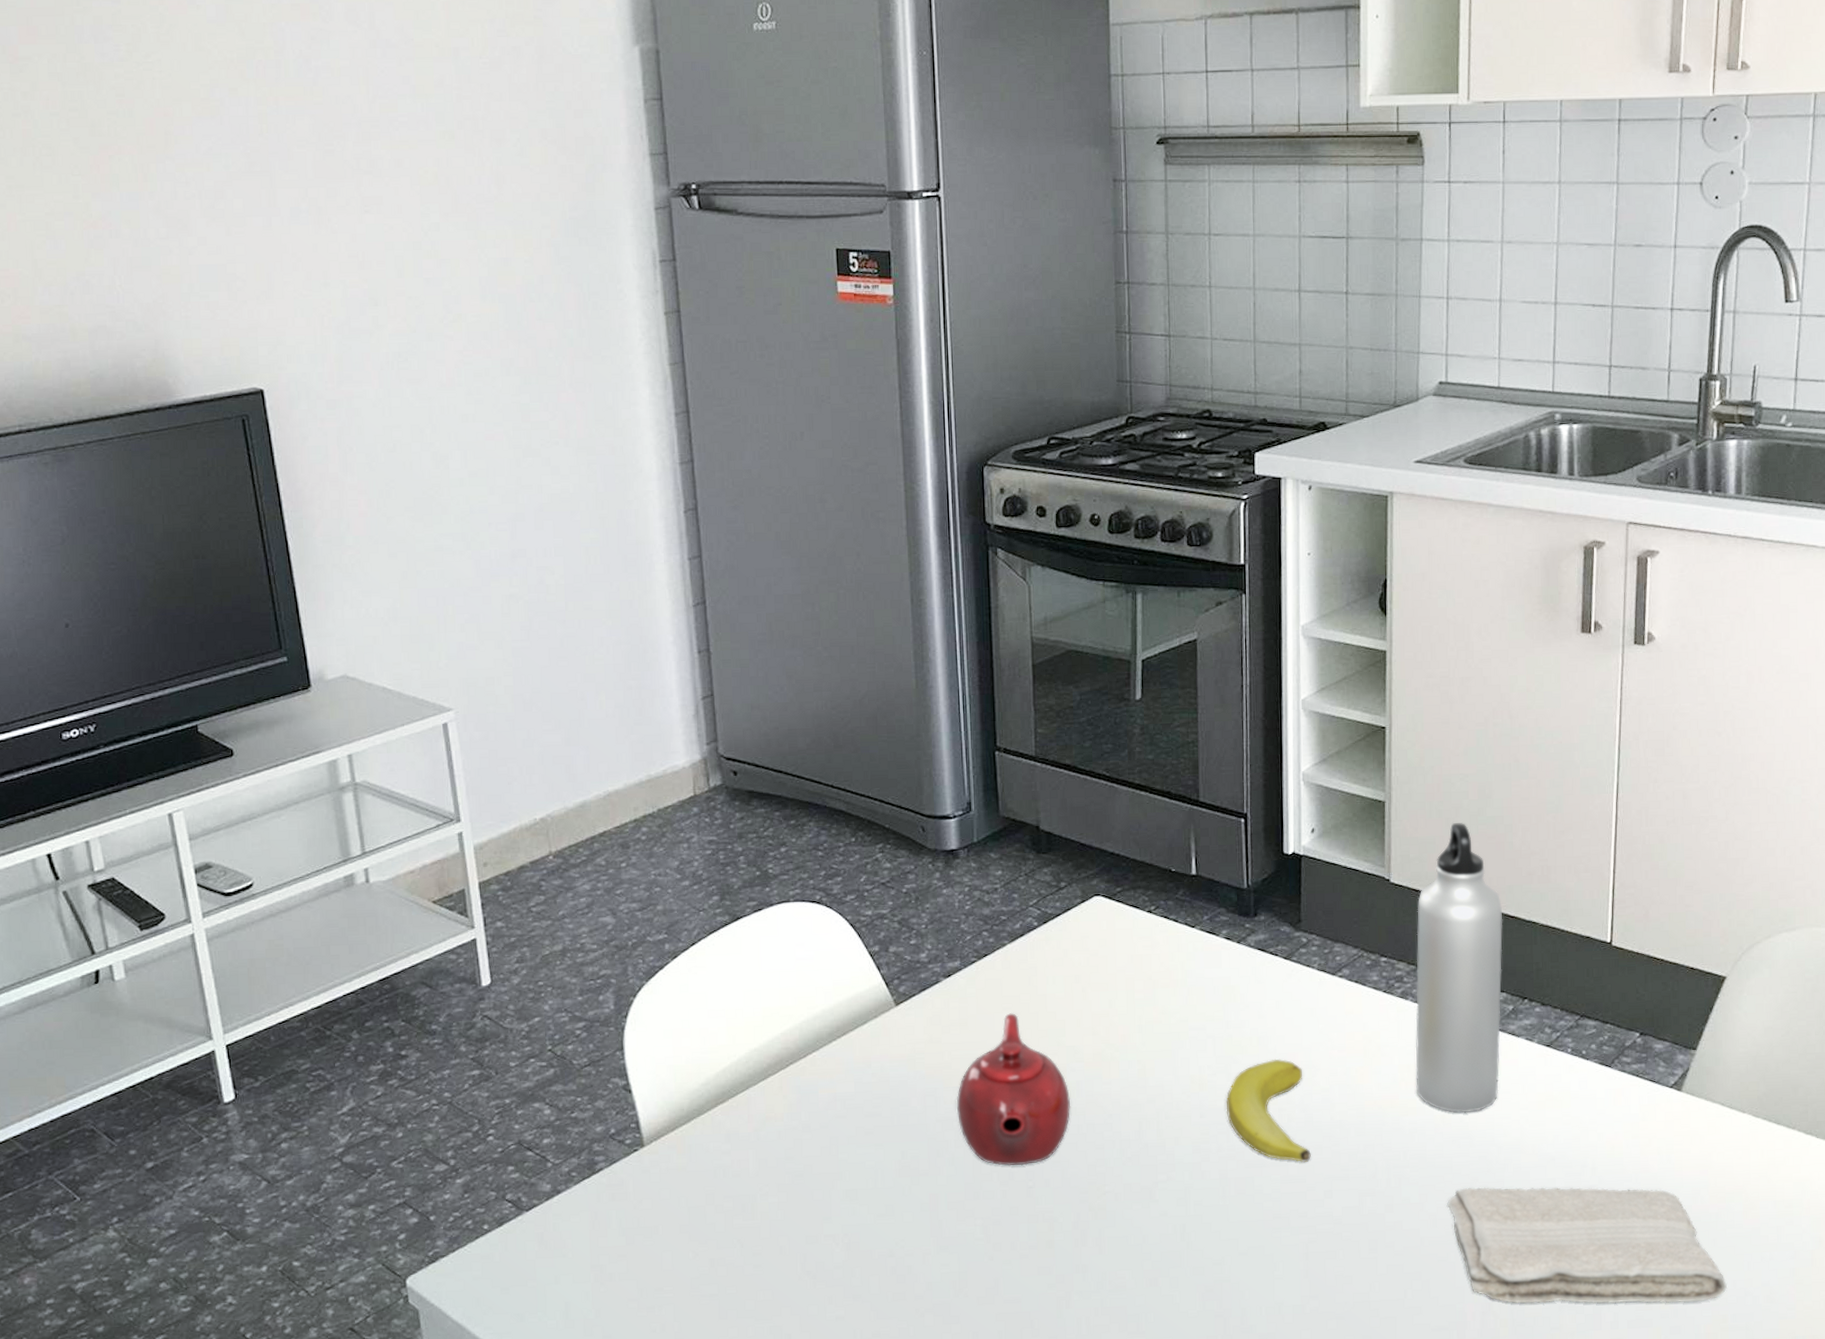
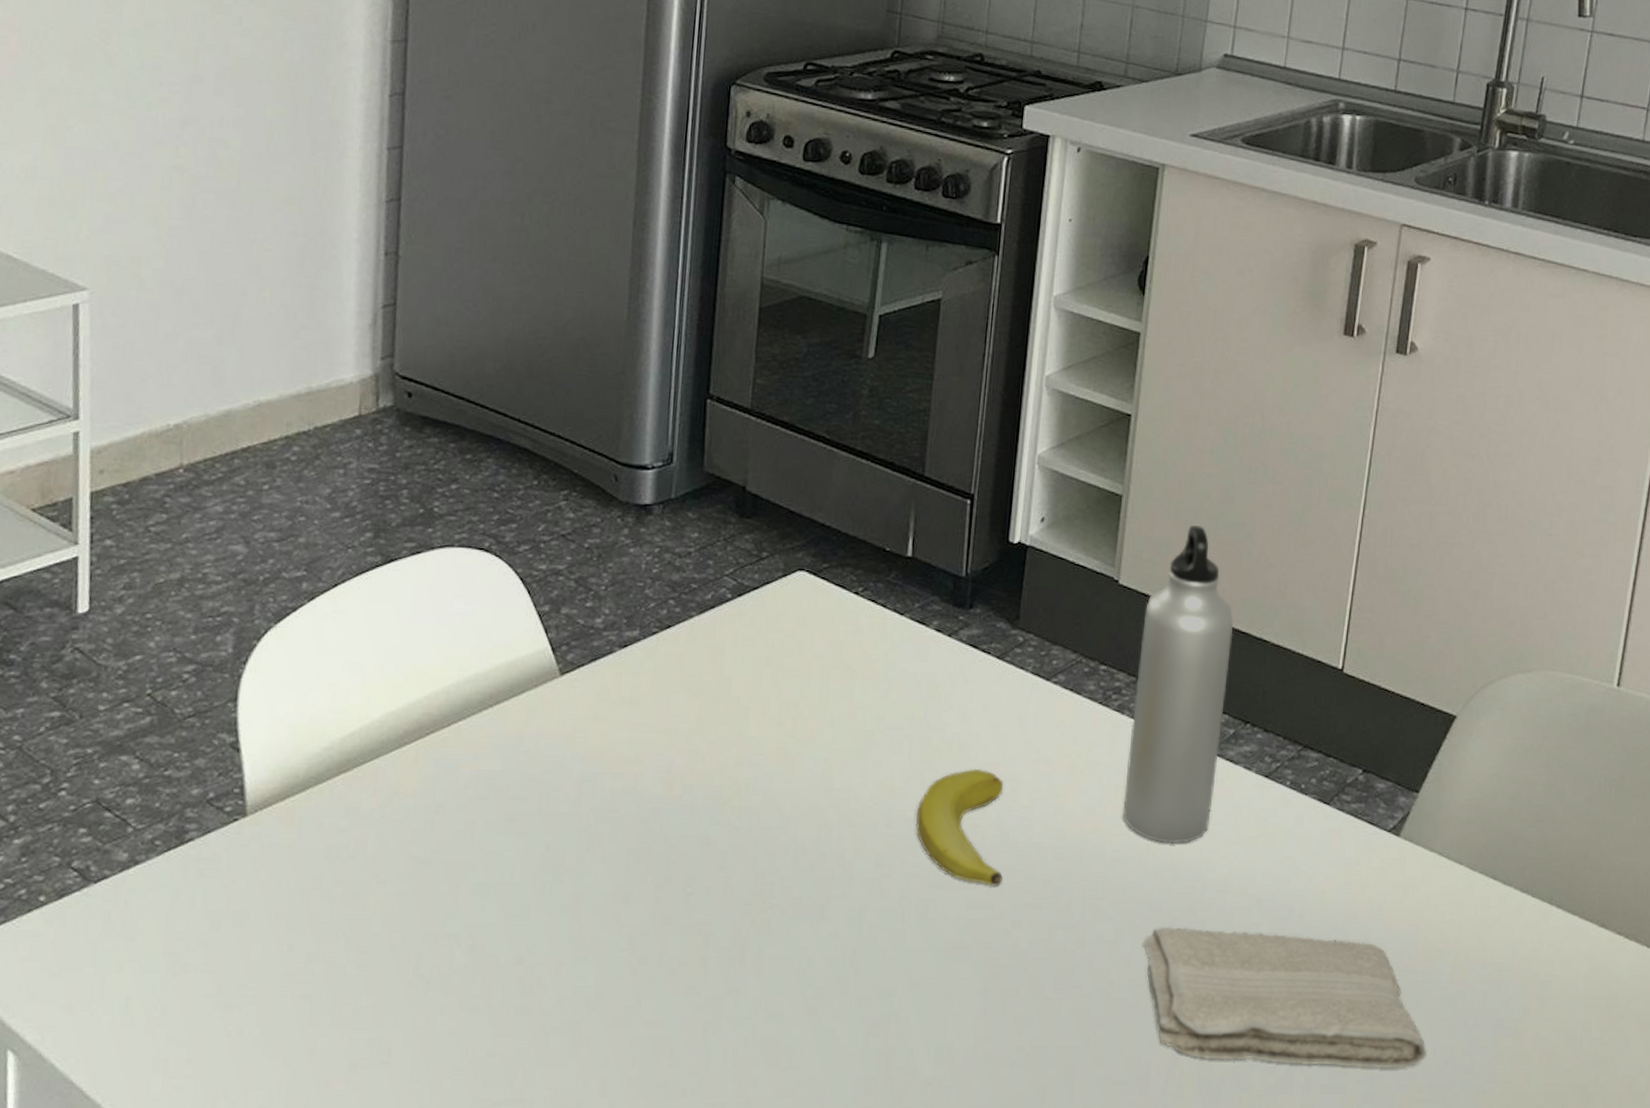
teapot: present [956,1013,1071,1166] -> none [615,694,745,869]

